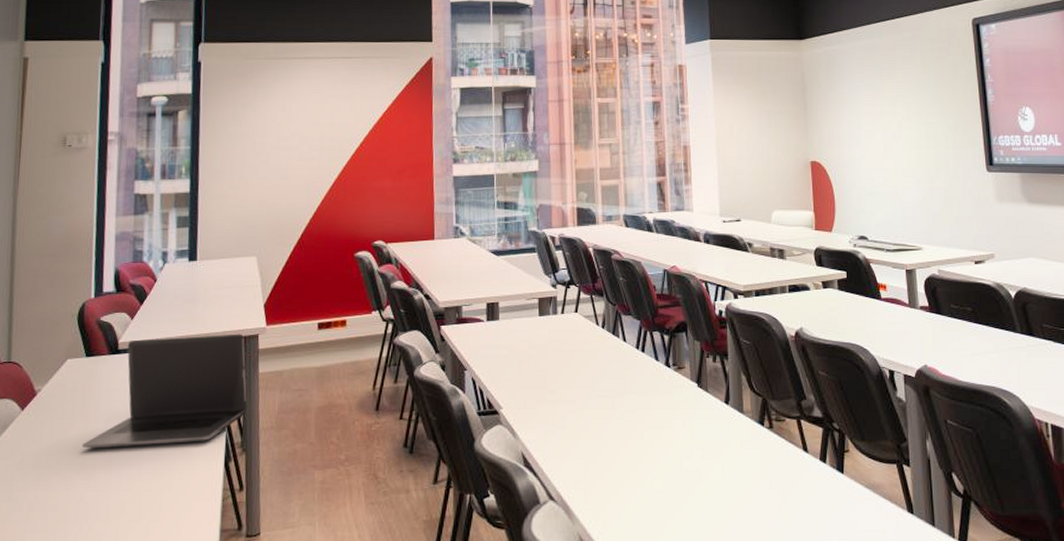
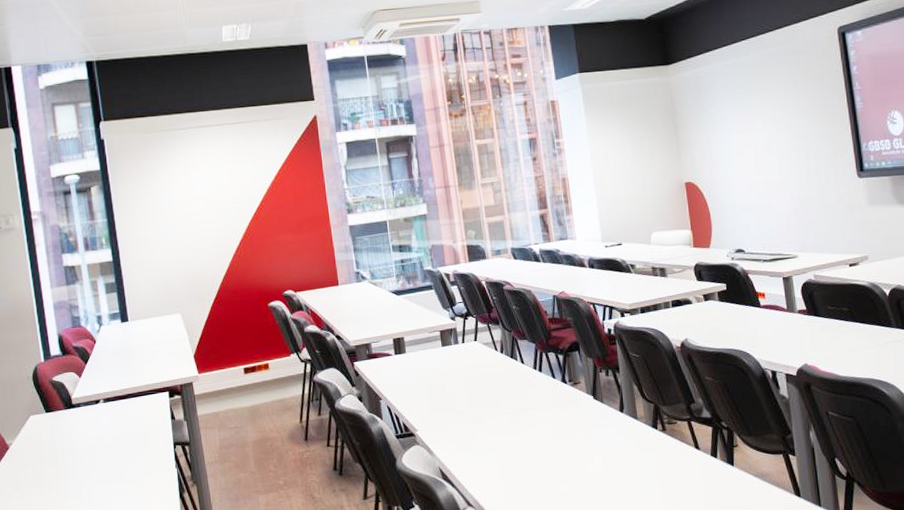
laptop computer: present [81,333,248,449] -> none [55,383,192,490]

